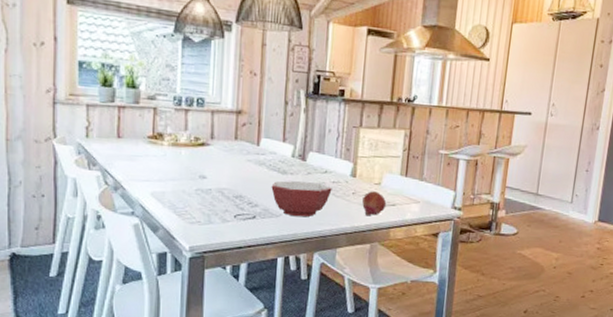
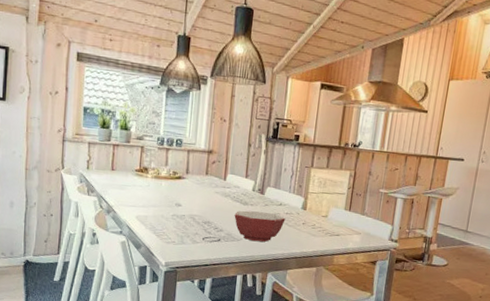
fruit: present [362,191,387,216] -> none [311,222,332,244]

